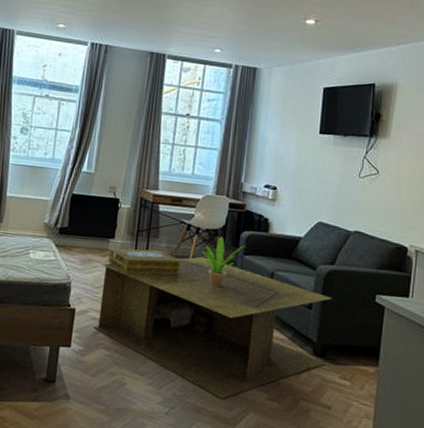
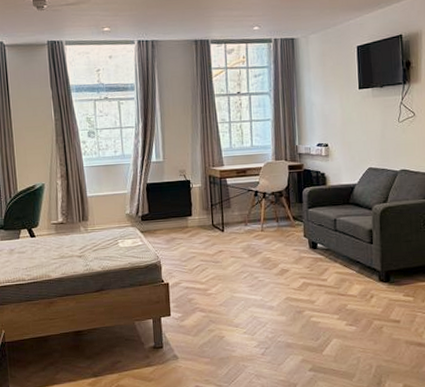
coffee table: present [93,256,332,399] -> none [184,217,390,333]
decorative box: present [108,248,180,275] -> none [189,218,254,245]
potted plant: present [201,237,246,287] -> none [270,197,309,241]

